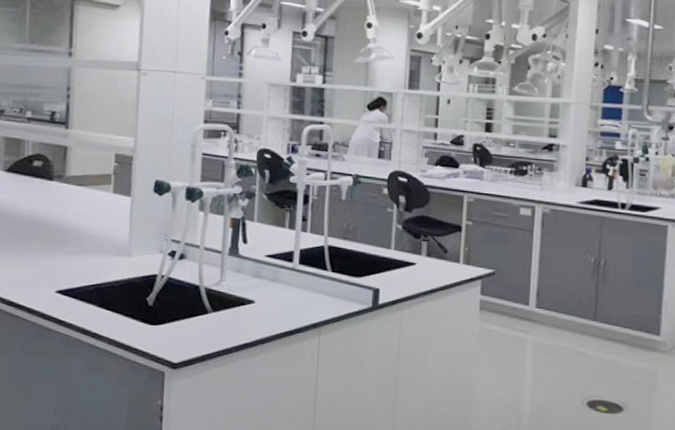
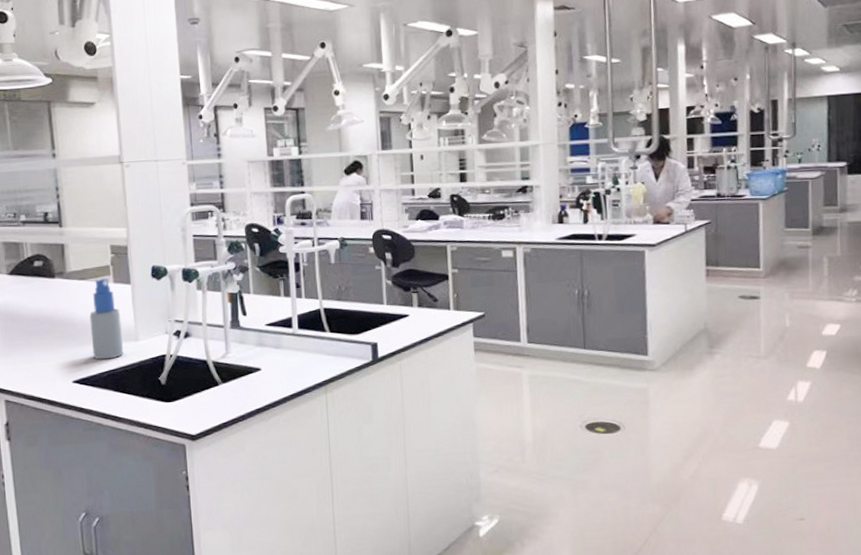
spray bottle: none [81,186,116,273] -> present [90,278,124,360]

